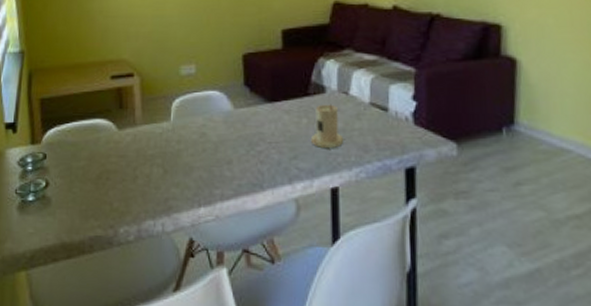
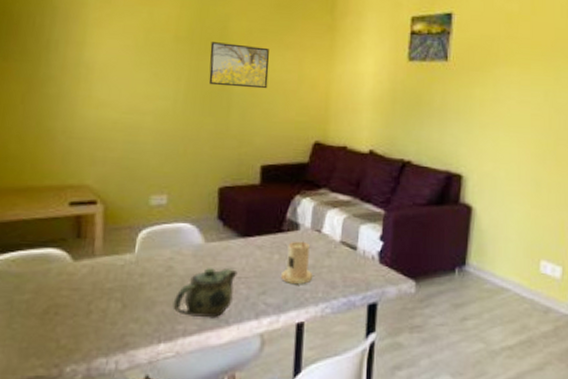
teapot: none [209,132,268,183] -> present [173,266,238,319]

